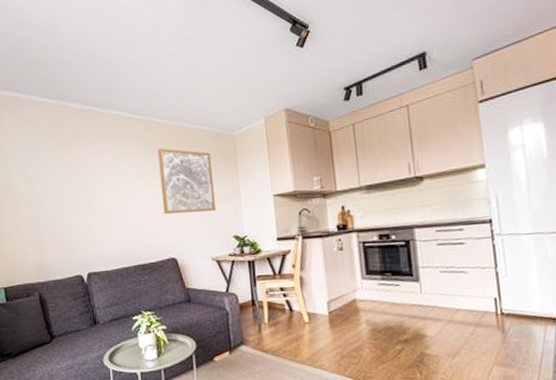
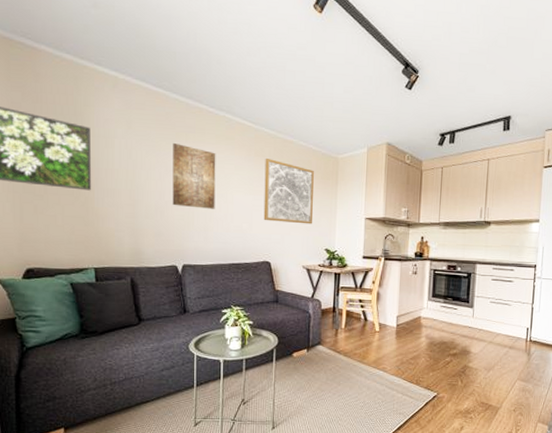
wall art: none [65,149,113,213] -> present [172,143,216,209]

